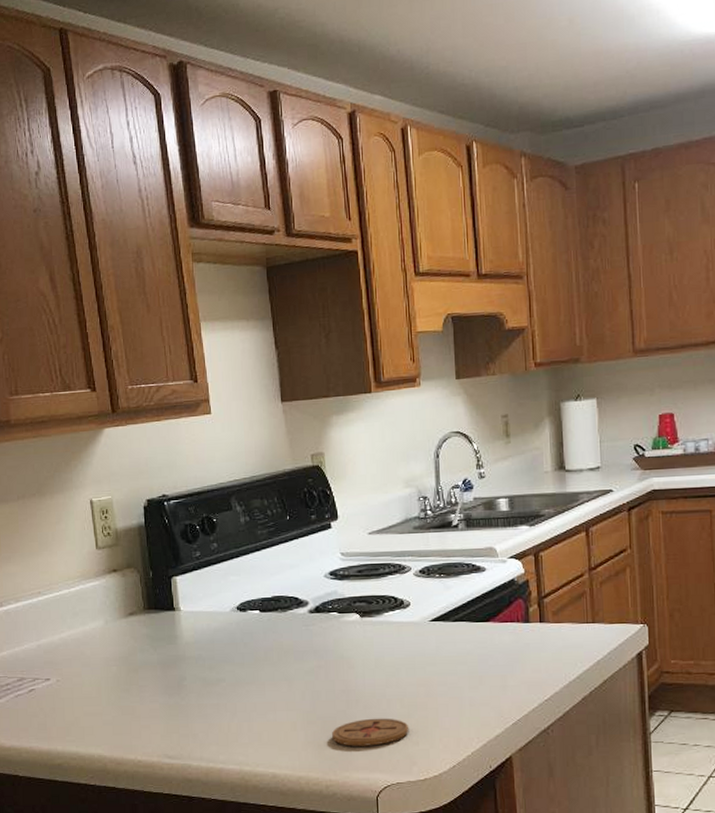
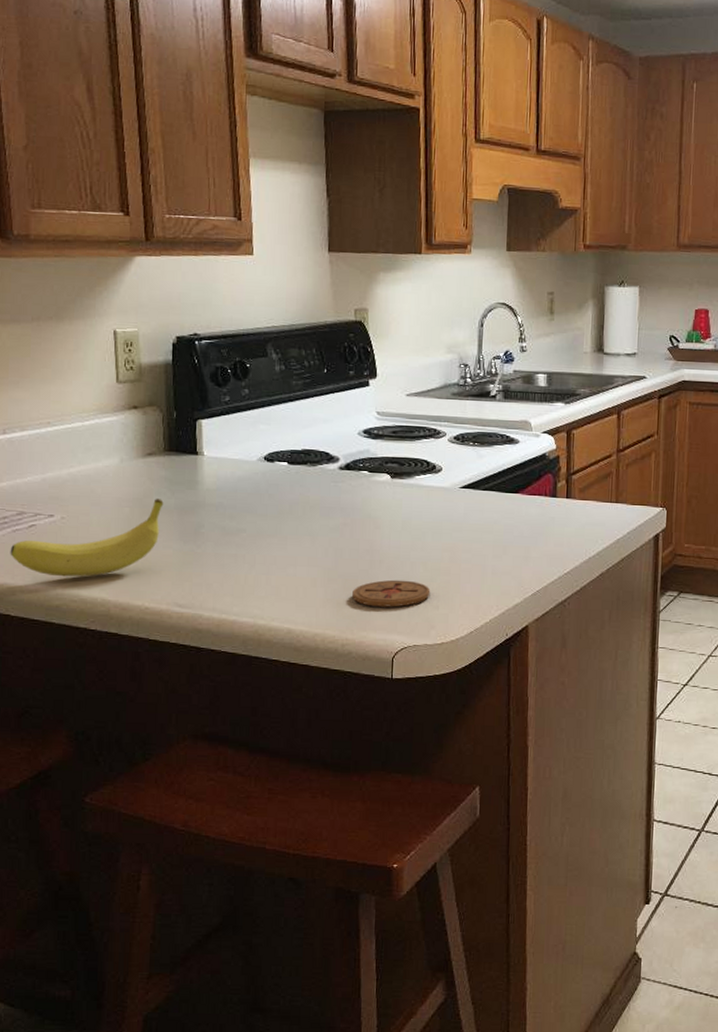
fruit: none [14,655,147,737] -> present [10,497,164,577]

